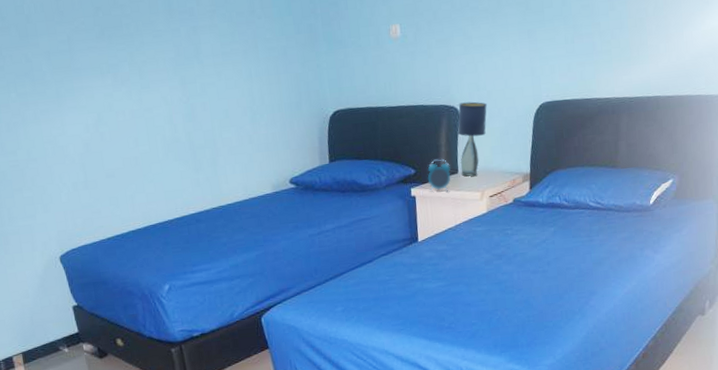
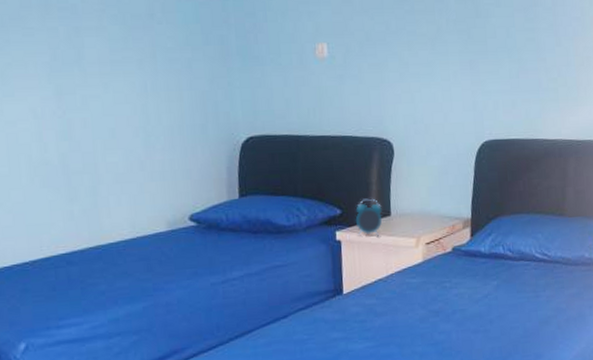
table lamp: present [457,101,487,177] -> none [390,135,424,221]

